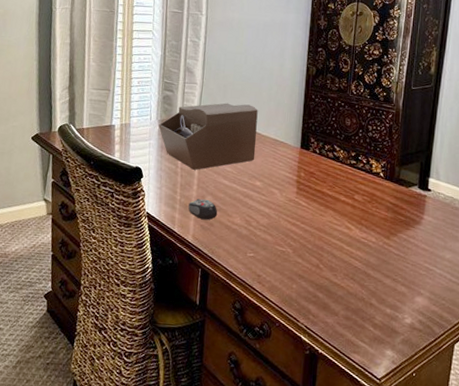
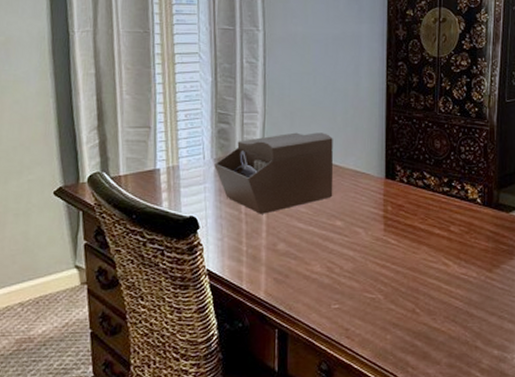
computer mouse: present [188,198,218,220] -> none [257,247,293,272]

